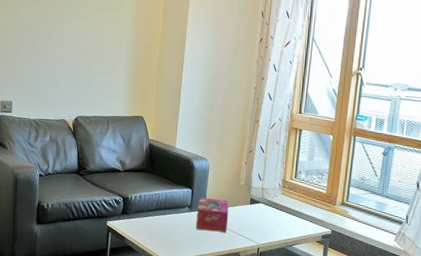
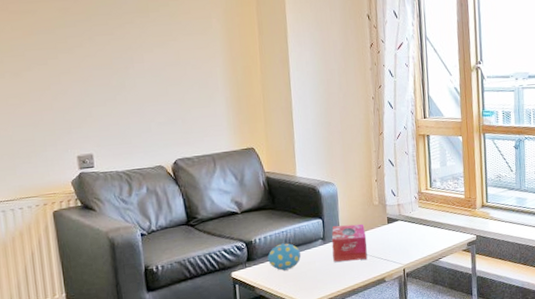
decorative egg: none [139,204,169,229] -> present [267,243,302,271]

